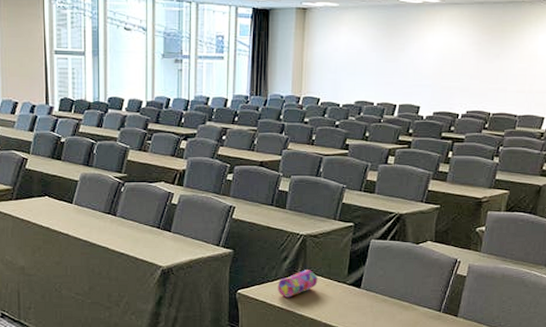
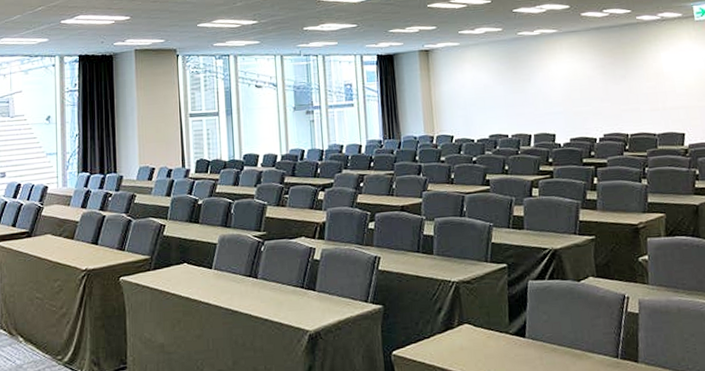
pencil case: present [277,270,318,298] -> none [435,321,478,356]

